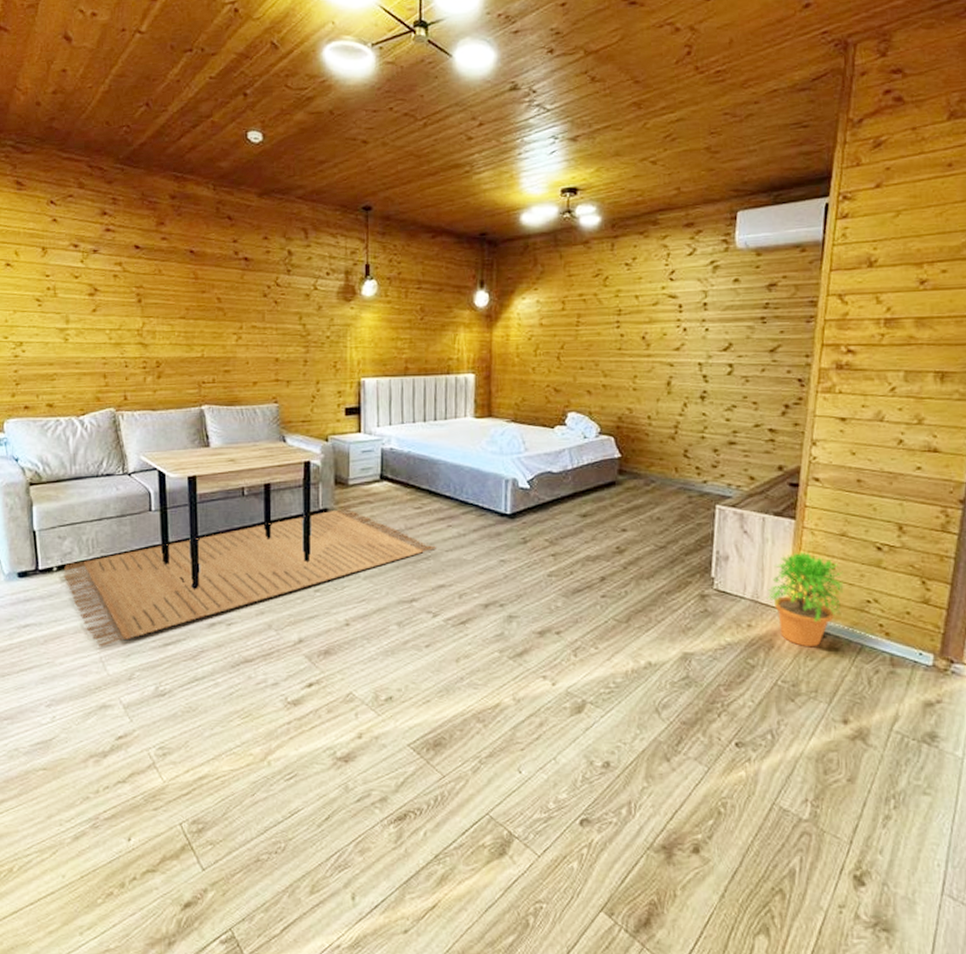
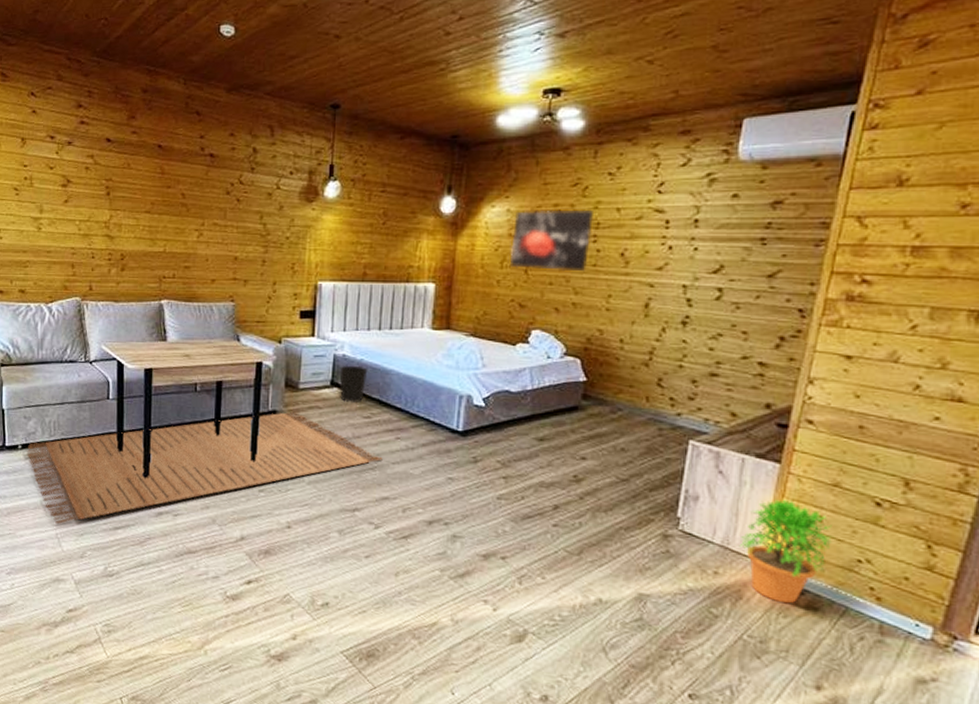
wastebasket: none [388,458,416,496] -> present [339,365,368,404]
wall art: none [543,299,615,356] -> present [511,209,593,272]

